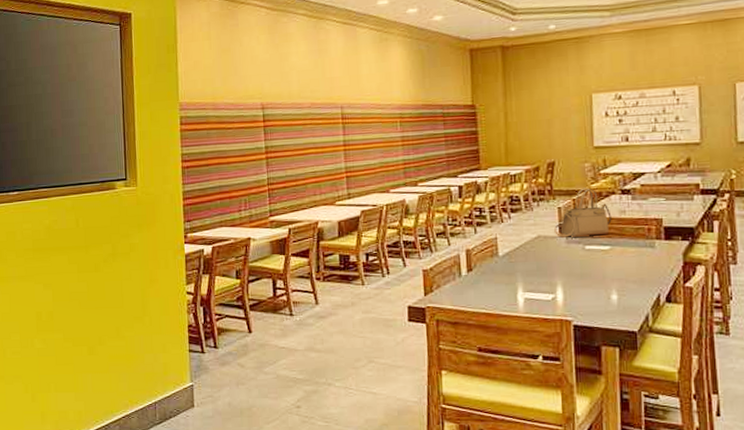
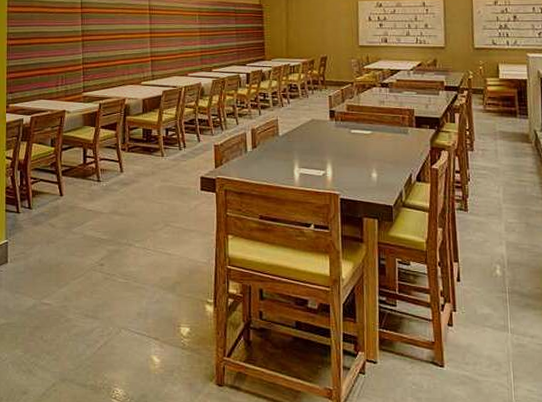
handbag: present [554,188,612,238] -> none [326,80,373,122]

